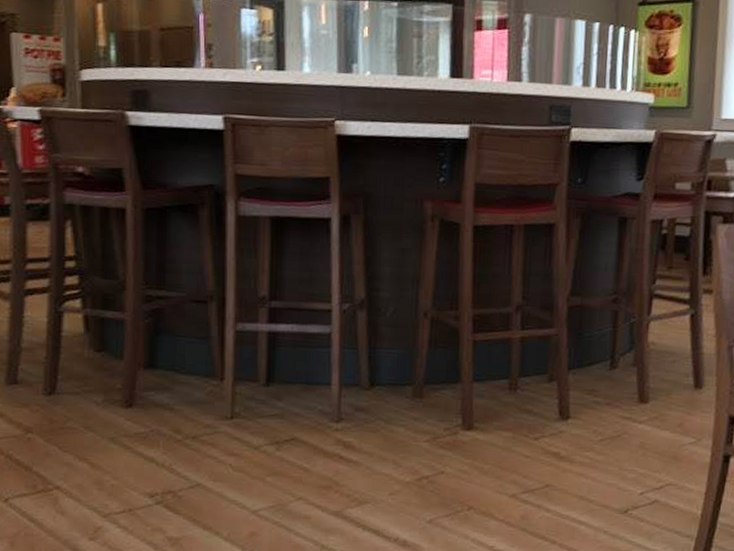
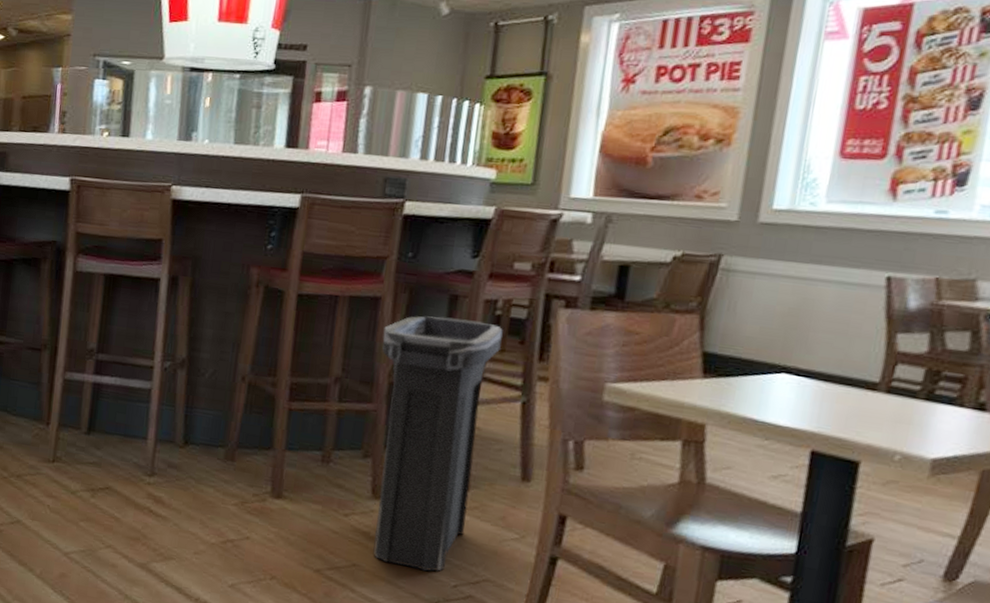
trash can: none [559,239,670,483] -> present [373,316,503,572]

